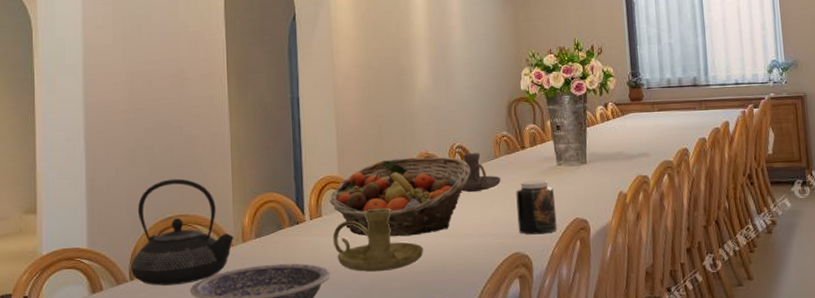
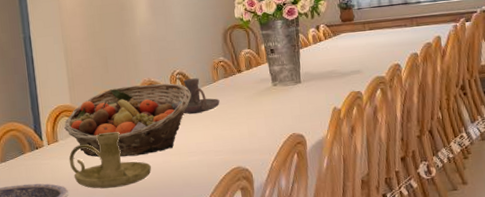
jar: present [516,179,557,235] -> none [234,99,275,151]

